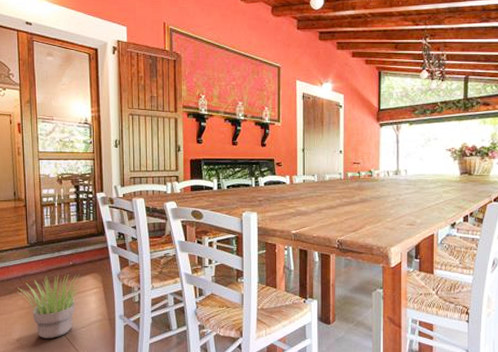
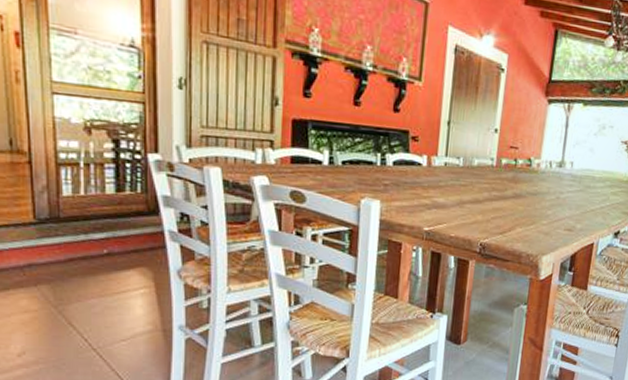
potted plant: present [18,274,83,339] -> none [18,266,124,355]

